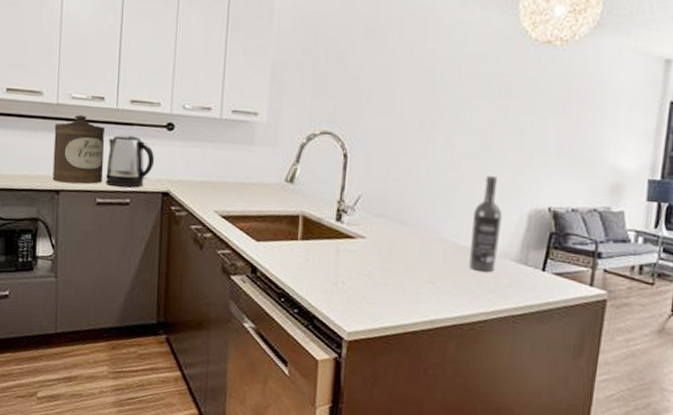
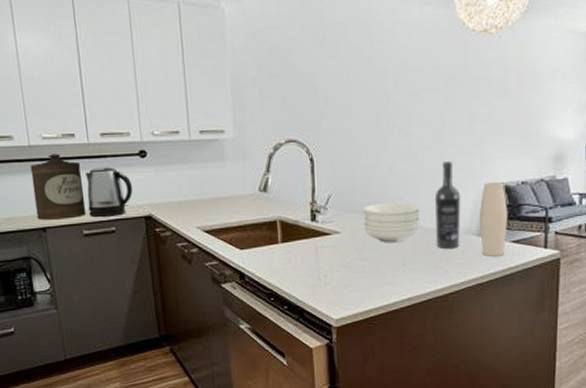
bowl: none [391,211,456,257] -> present [363,203,420,243]
vase: none [518,205,553,289] -> present [480,182,507,258]

